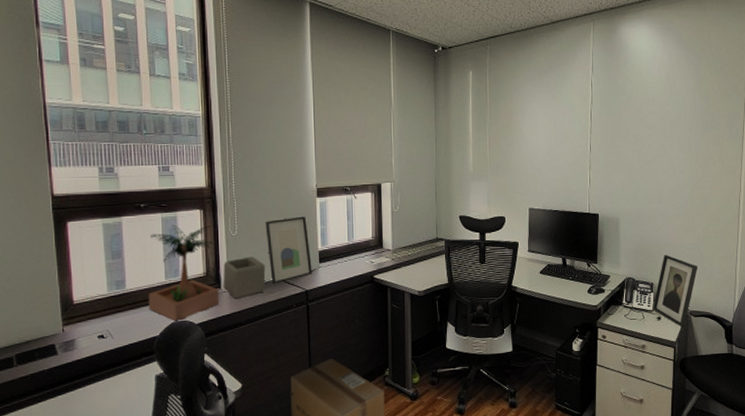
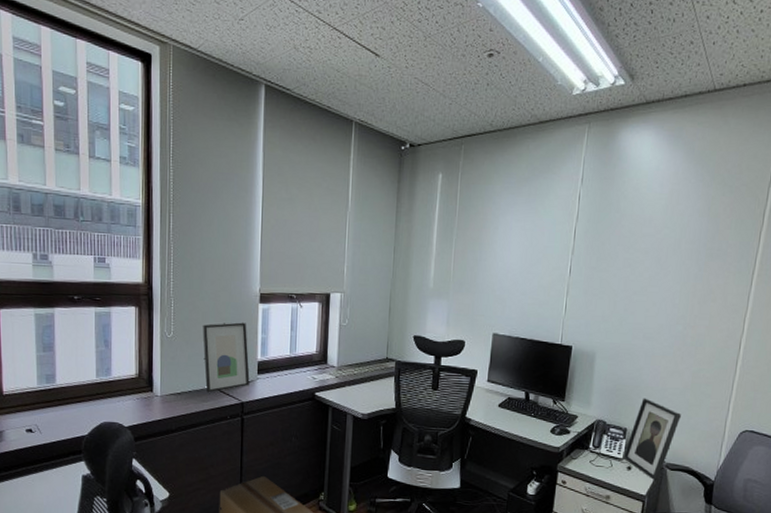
potted plant: present [148,225,220,321] -> none [78,321,151,422]
desk organizer: present [223,256,266,299] -> none [156,361,200,405]

